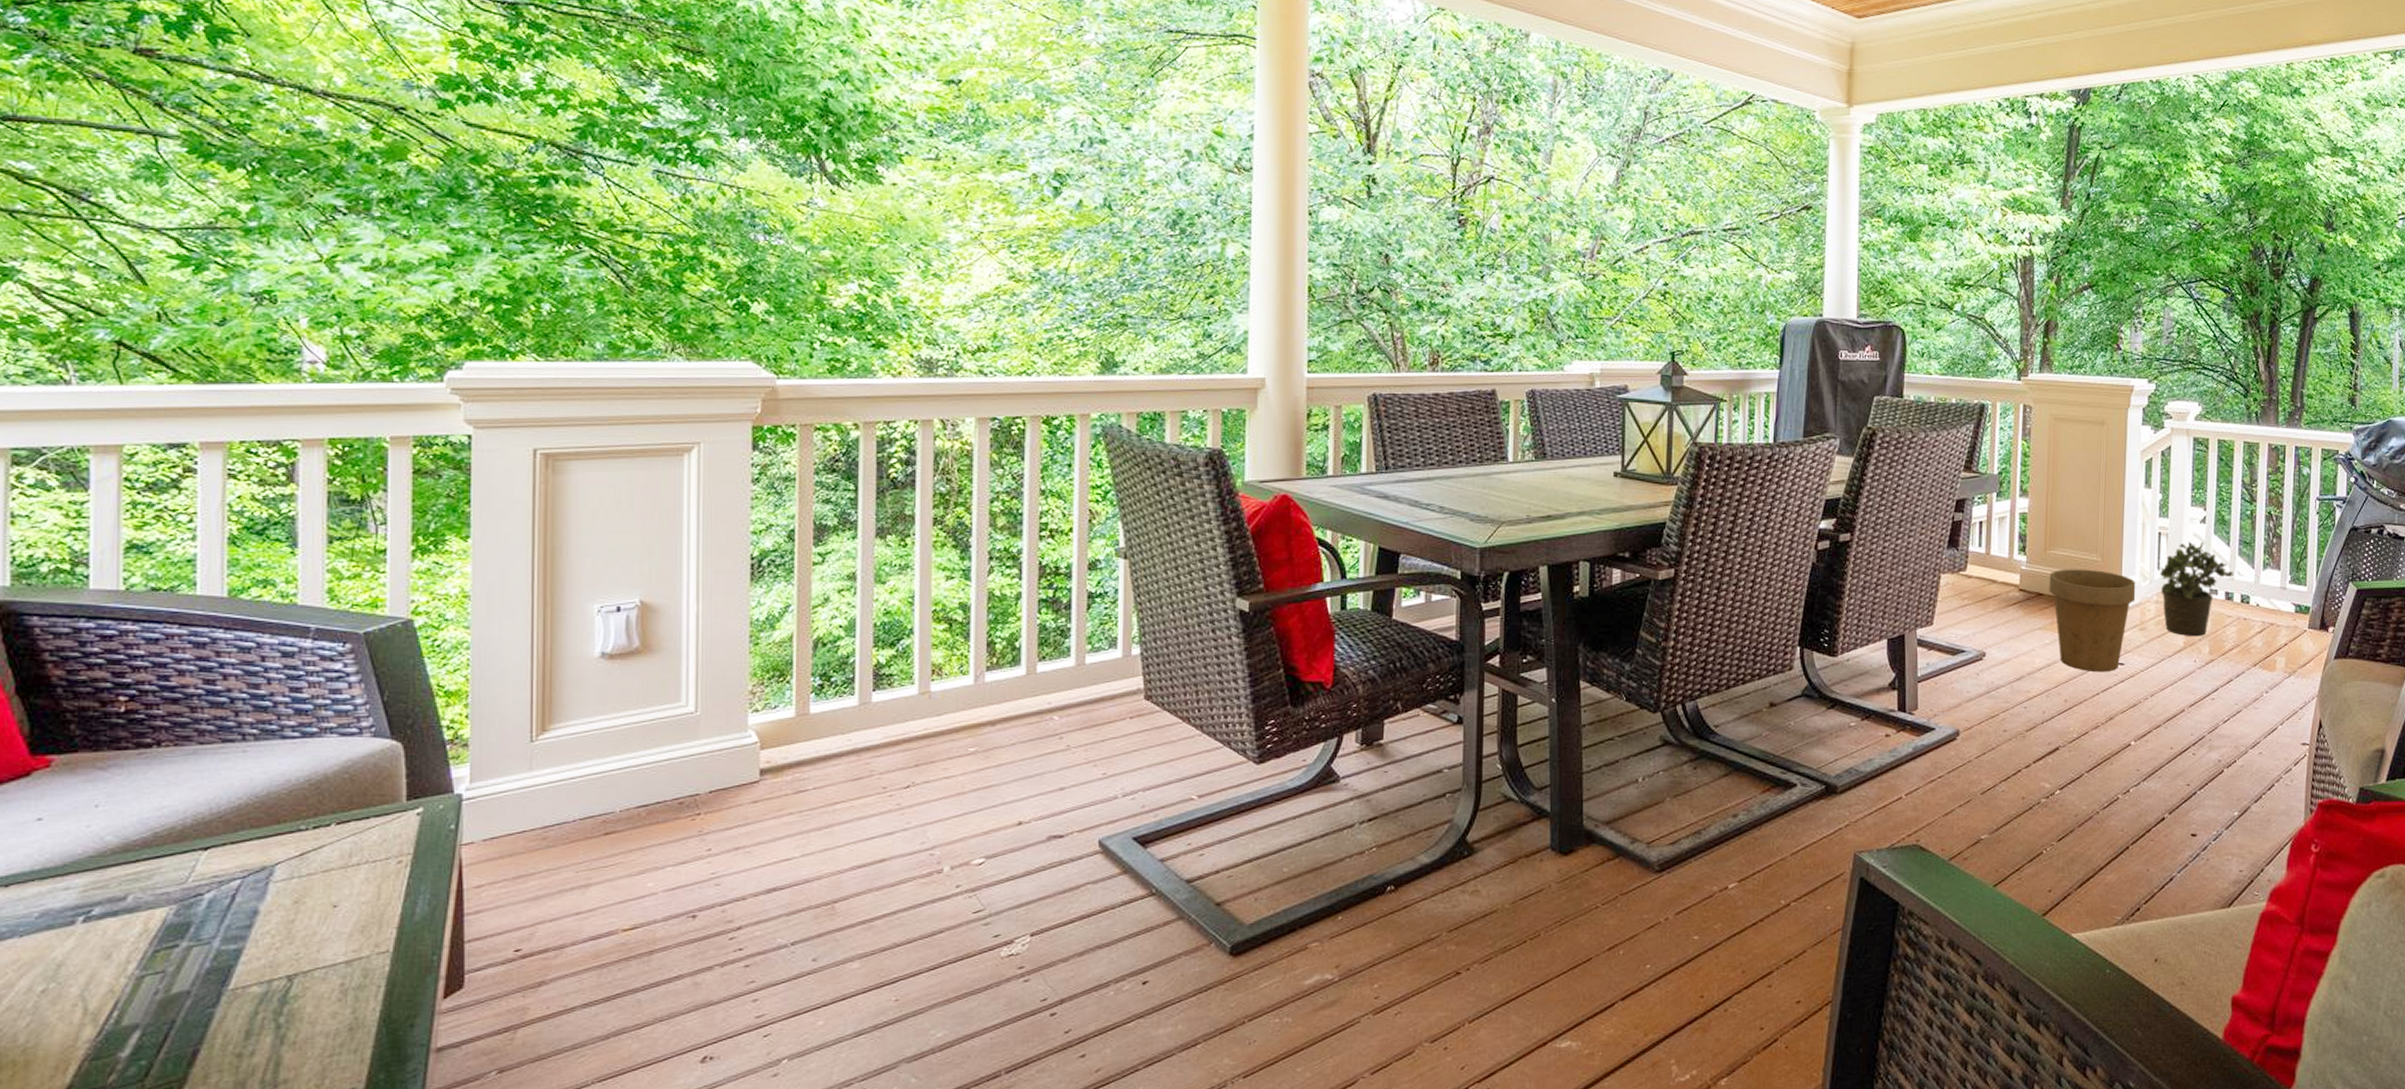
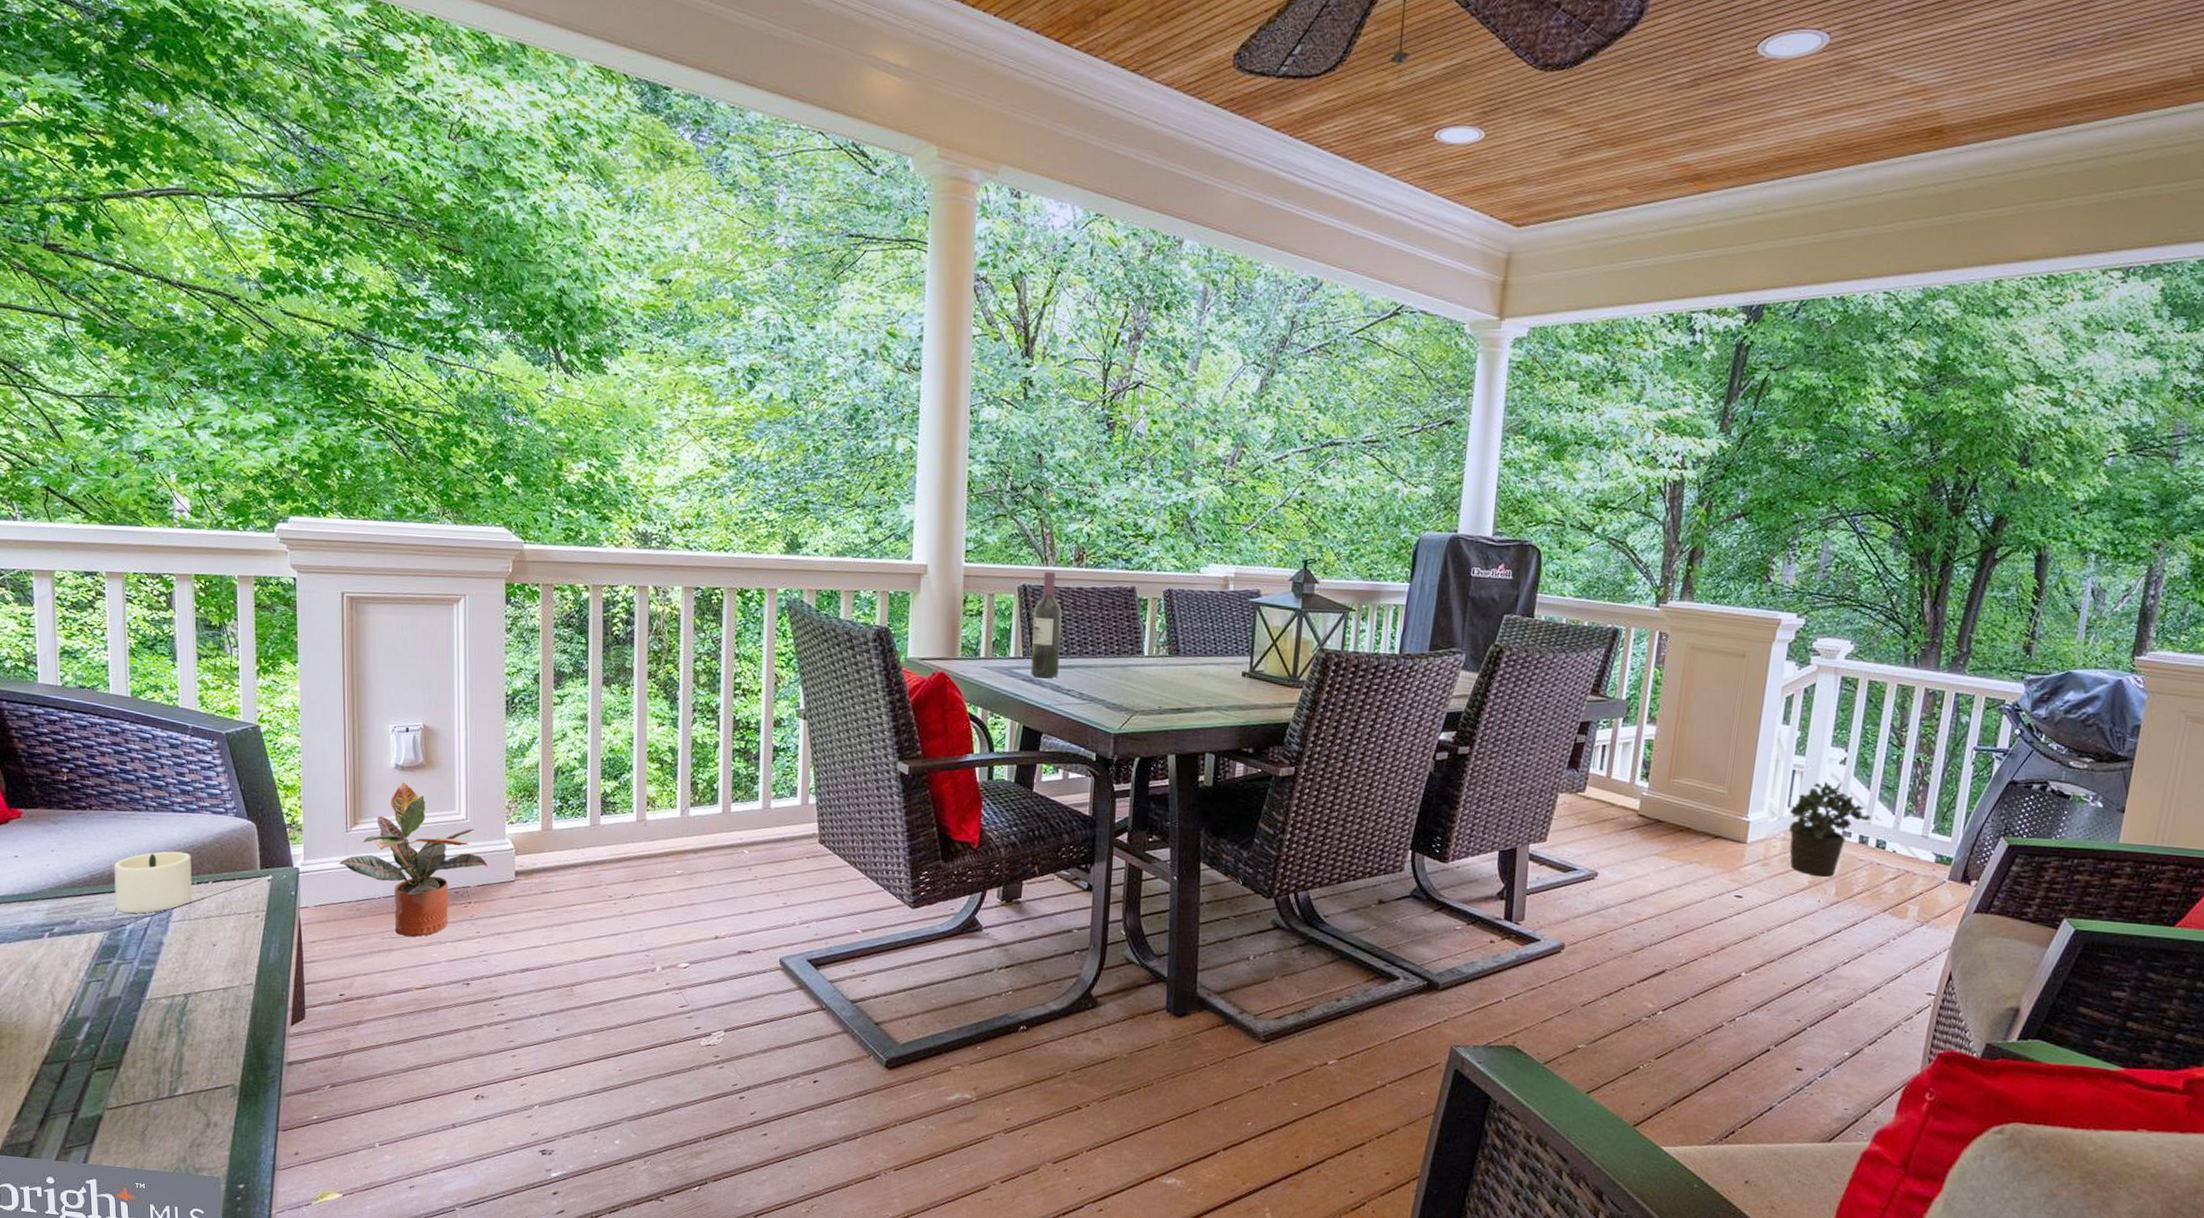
candle: none [189,789,306,877] -> present [114,851,193,914]
potted plant: none [519,673,723,865] -> present [339,782,488,937]
wine bottle: none [1385,378,1417,493] -> present [1031,571,1062,679]
flowerpot: present [2049,569,2136,672] -> none [1669,798,1763,903]

